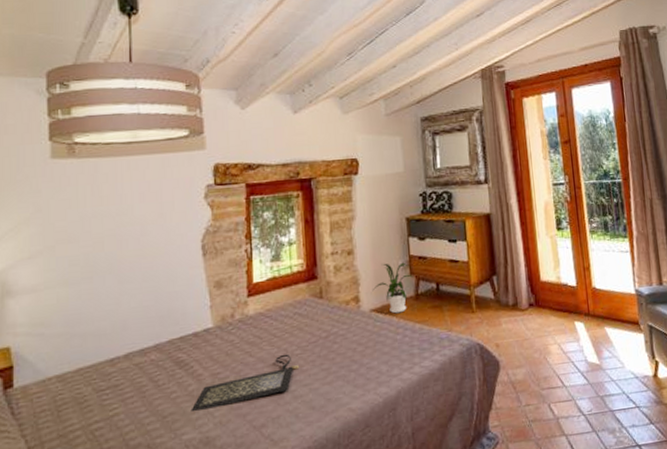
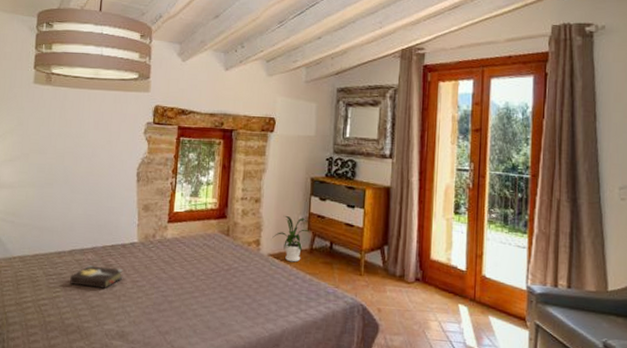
hardback book: none [130,363,200,395] -> present [70,265,124,289]
clutch bag: present [190,354,300,411] -> none [113,277,203,310]

